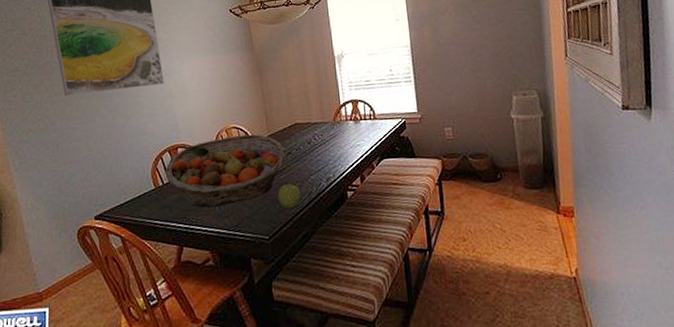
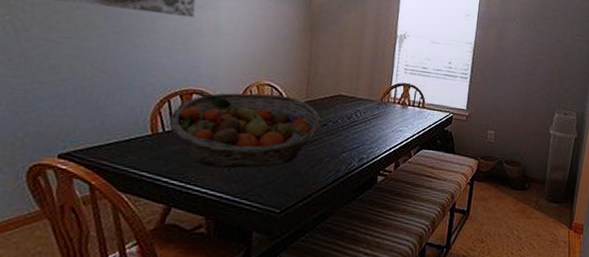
apple: present [277,184,301,209] -> none [300,157,328,184]

